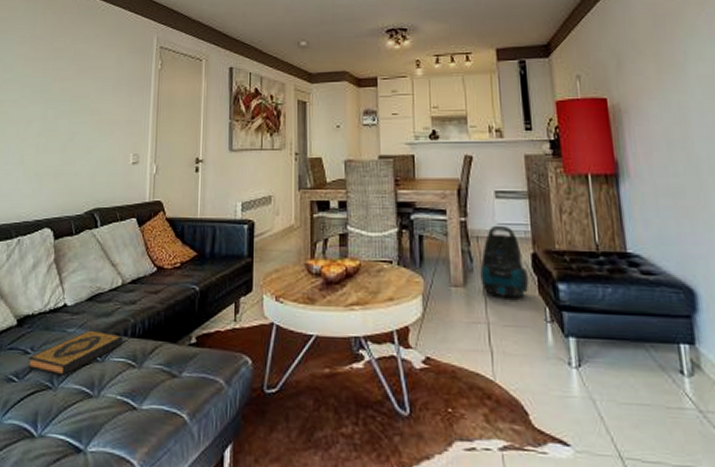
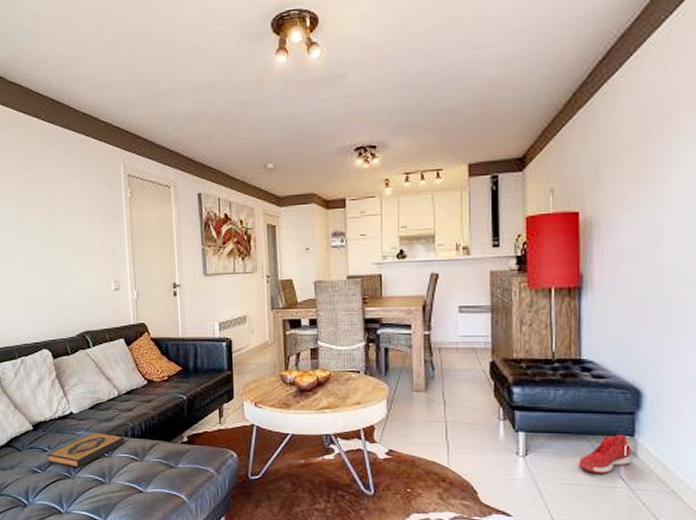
vacuum cleaner: present [480,225,529,299] -> none [441,337,486,401]
sneaker: none [637,342,696,392] -> present [577,434,632,474]

